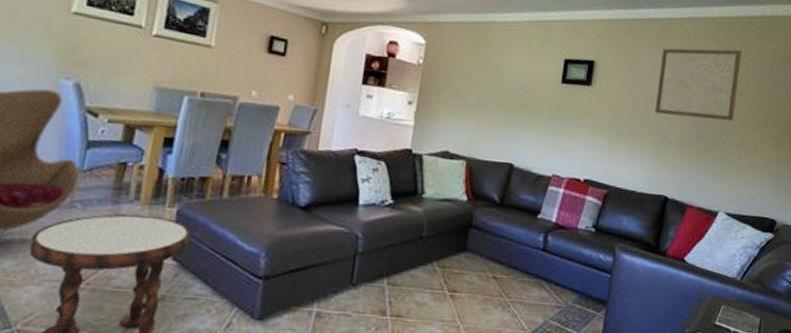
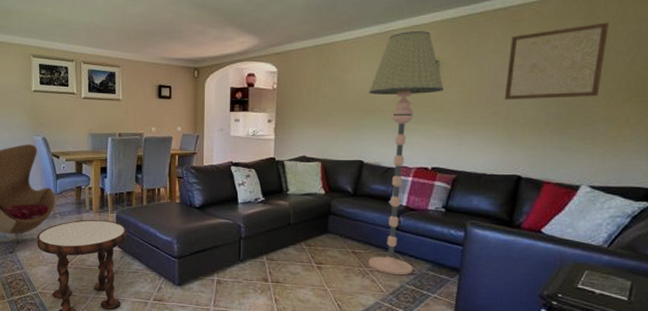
floor lamp: none [510,24,600,309] -> present [368,31,444,276]

